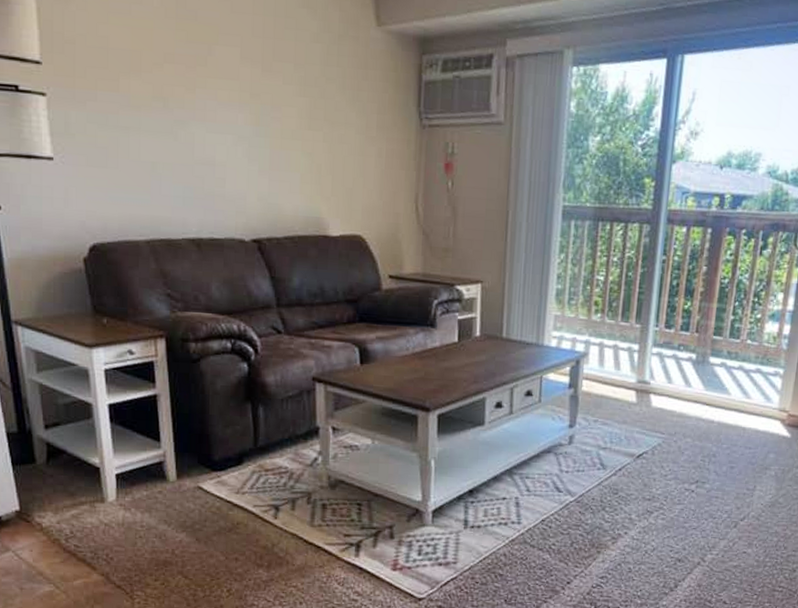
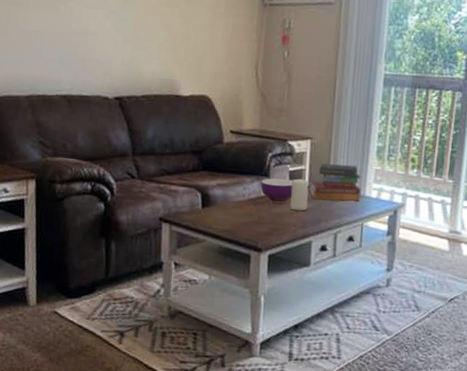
bowl: none [425,328,463,357] -> present [260,178,294,204]
candle: none [460,328,481,365] -> present [290,178,309,212]
books: none [481,309,539,353] -> present [309,163,361,202]

